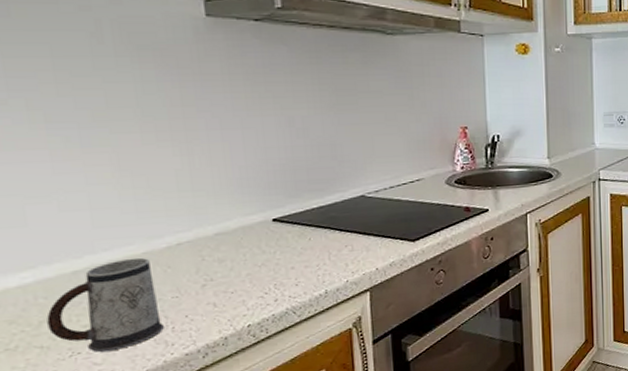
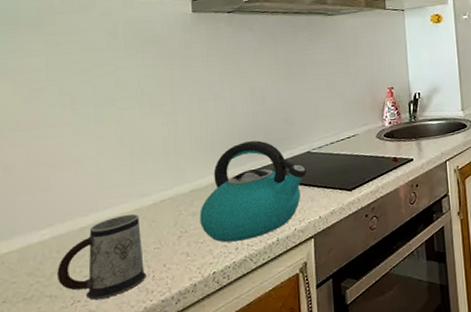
kettle: none [228,180,362,293] -> present [199,140,308,243]

